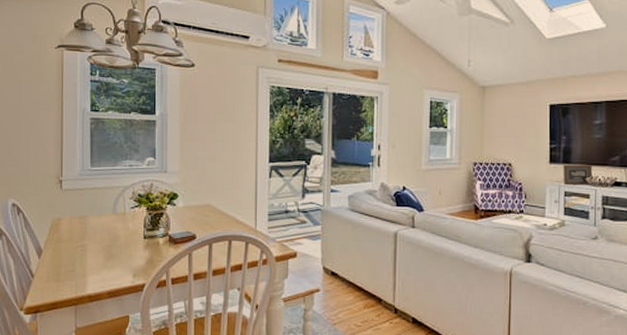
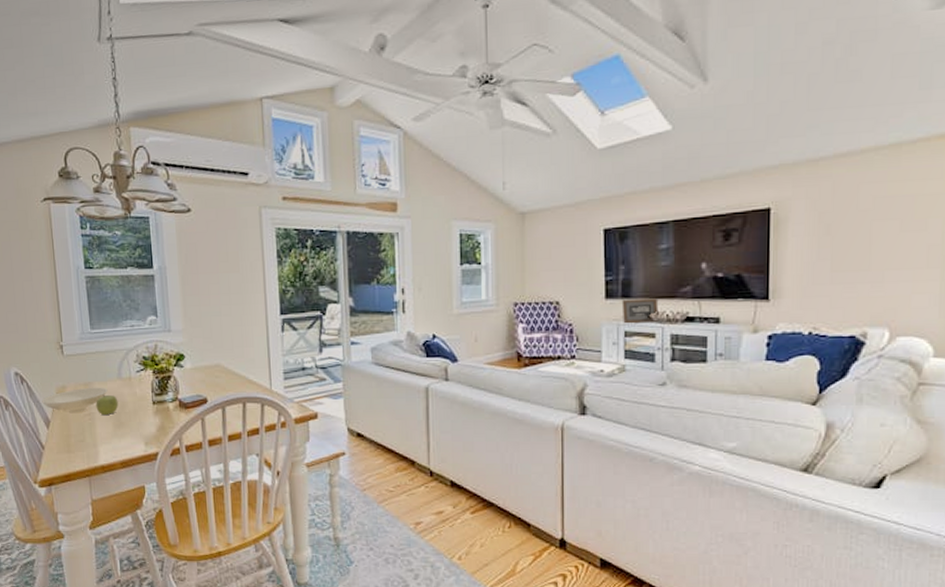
bowl: none [36,220,102,245] -> present [42,387,108,414]
fruit: none [89,228,111,248] -> present [96,394,119,416]

